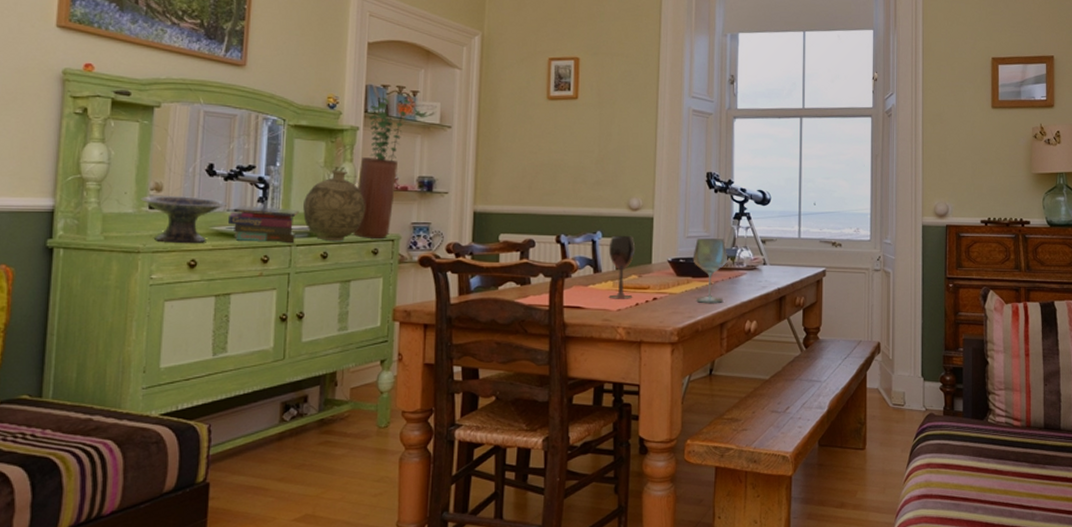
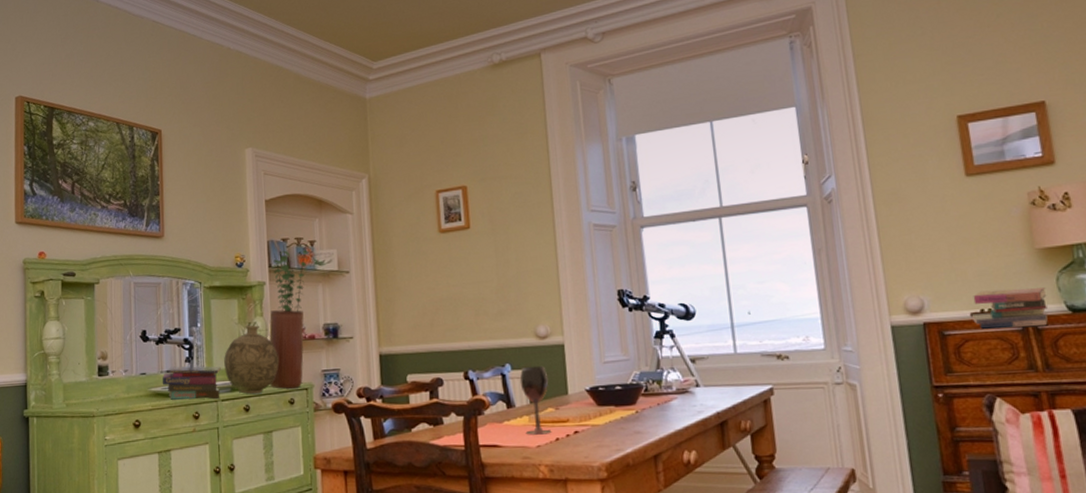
decorative bowl: present [140,196,228,243] -> none [91,362,161,406]
wine glass: present [692,238,728,303] -> none [613,361,655,434]
books: none [981,203,1035,236] -> present [971,287,1048,329]

